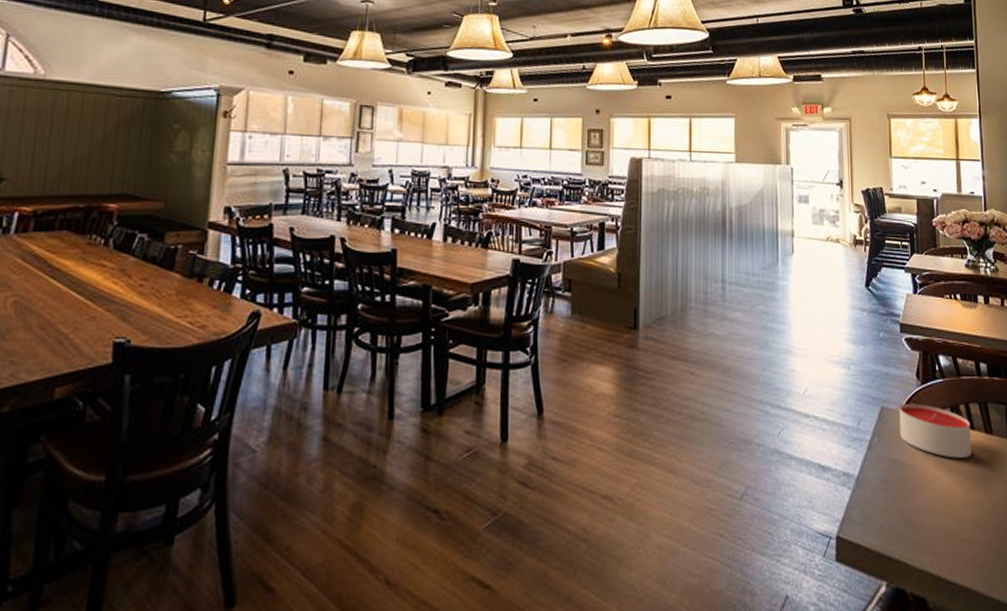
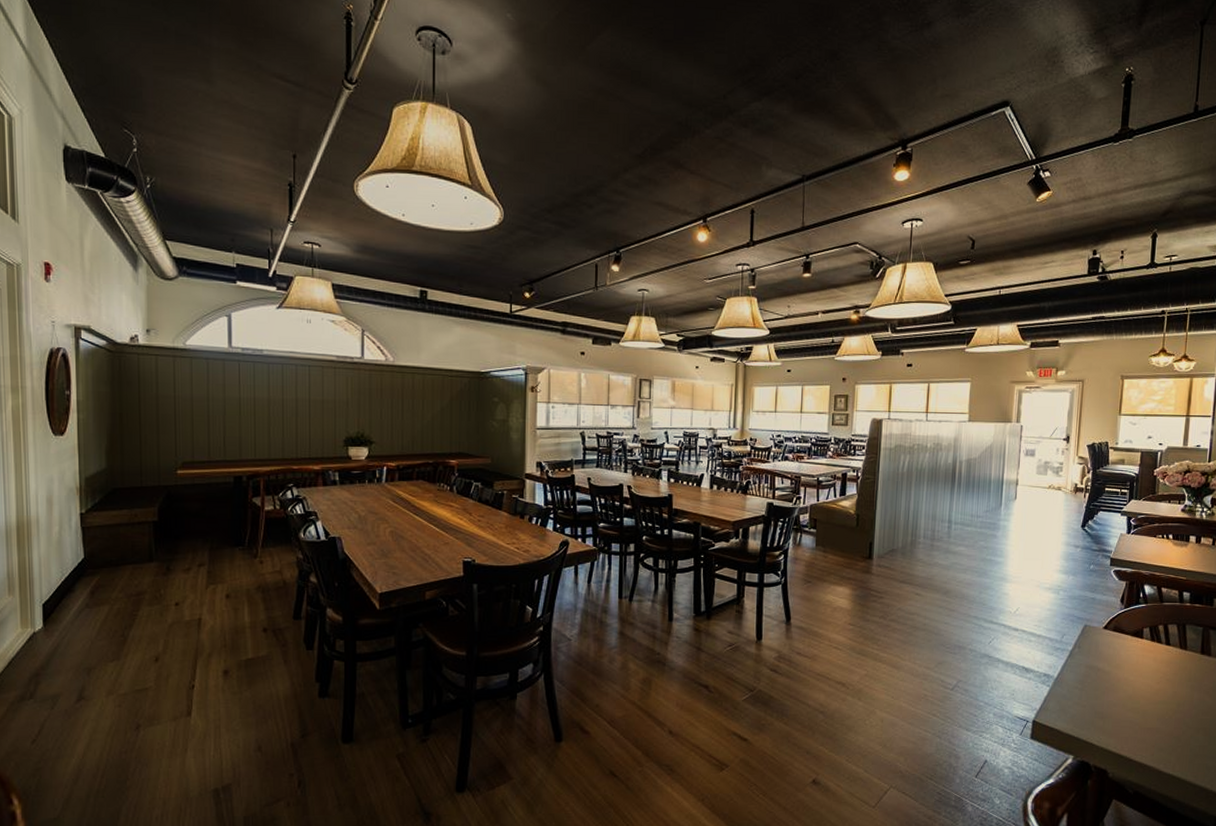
candle: present [899,404,972,458] -> none [1099,623,1167,667]

